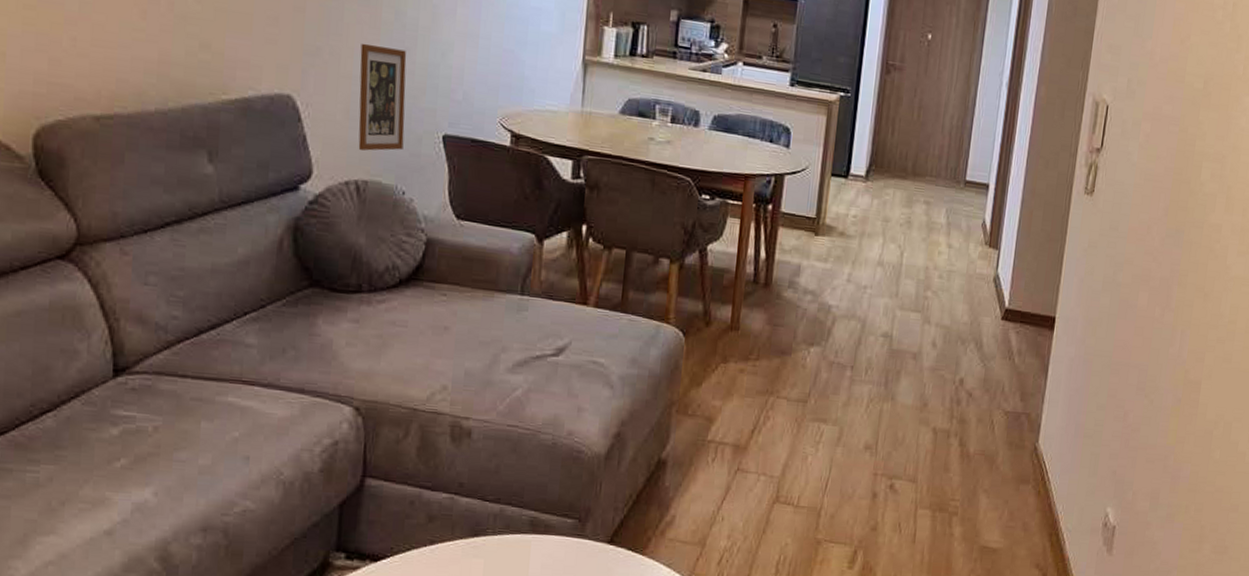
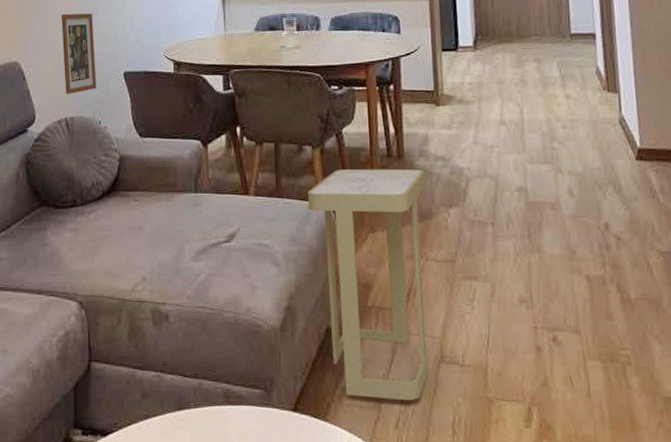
side table: none [655,290,791,539] -> present [307,168,428,401]

